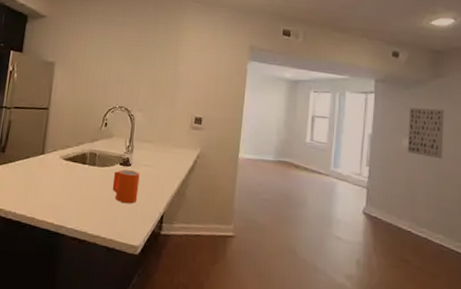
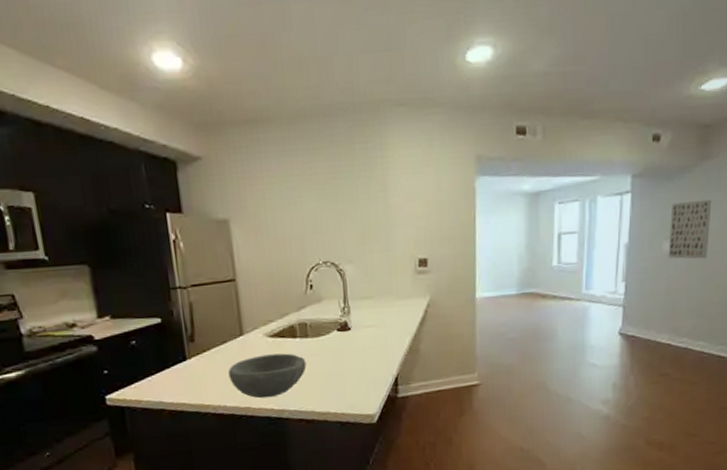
bowl: none [24,173,89,213] -> present [228,353,307,399]
mug: present [112,169,140,204] -> none [332,334,365,373]

